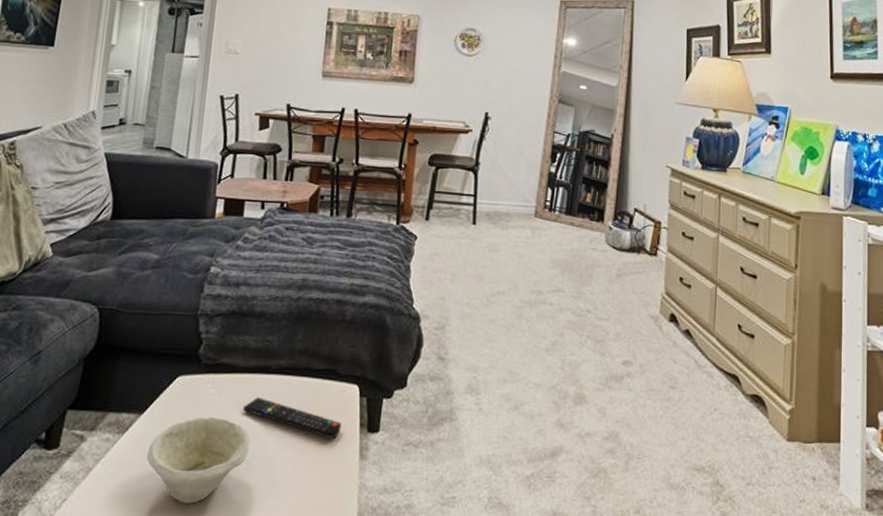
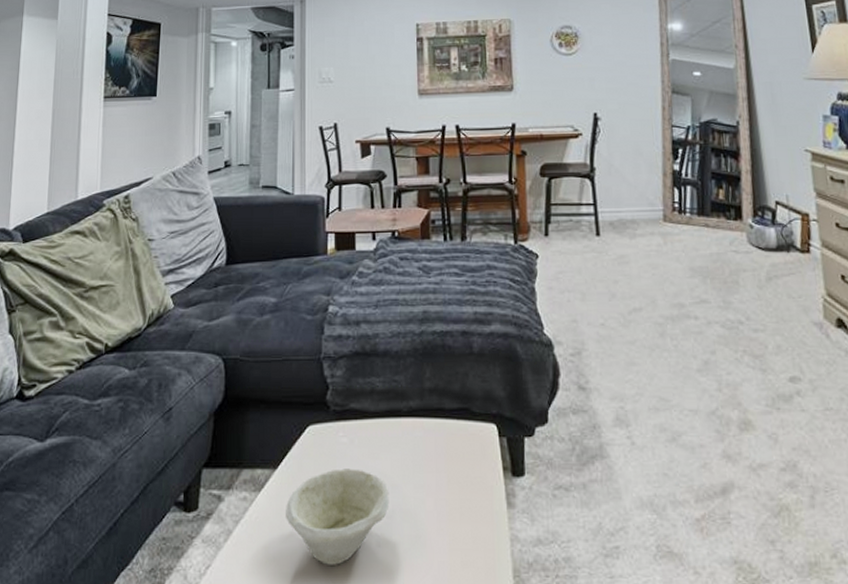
remote control: present [242,397,342,438] -> none [377,444,484,485]

